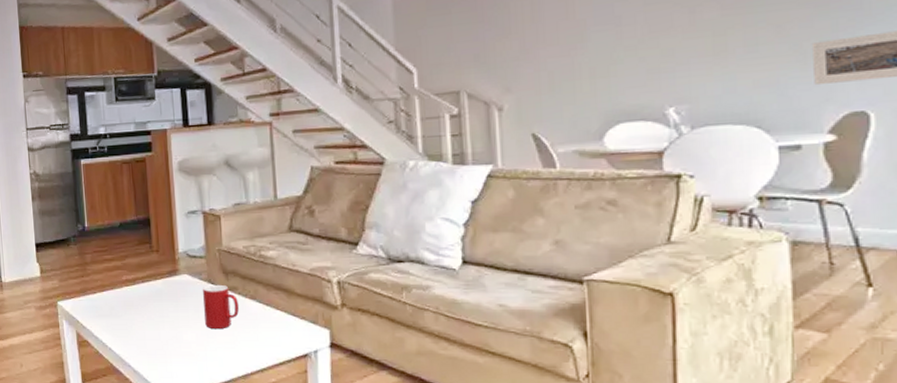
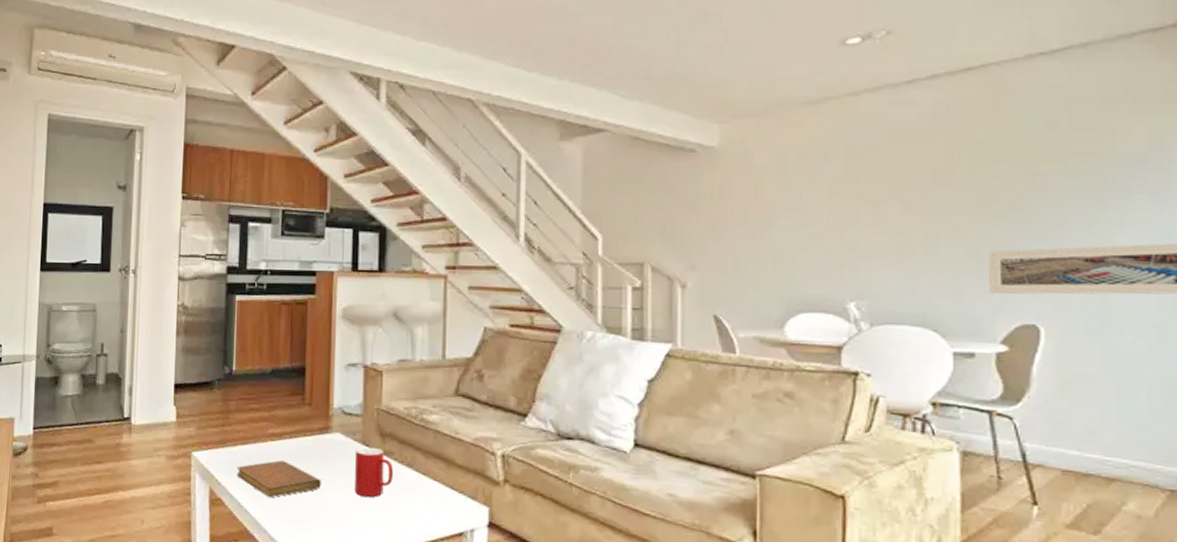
notebook: none [98,303,175,337] -> present [236,460,321,498]

